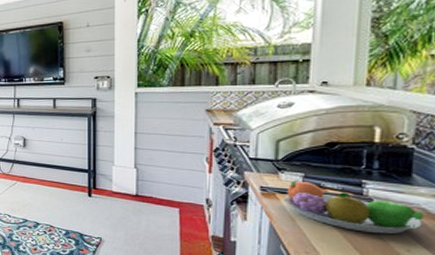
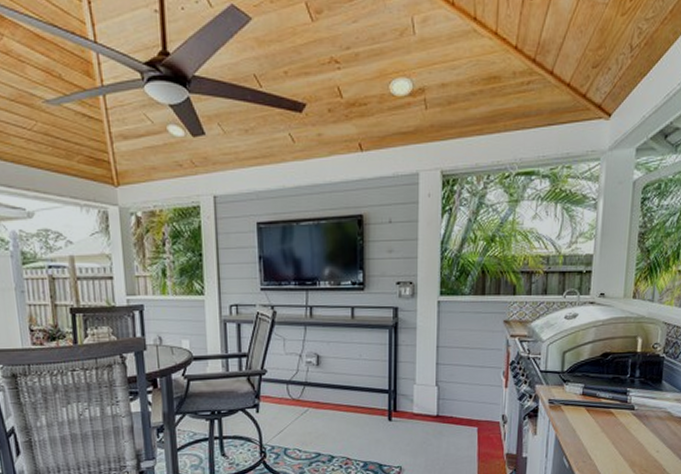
fruit bowl: present [283,180,424,235] -> none [566,392,669,438]

